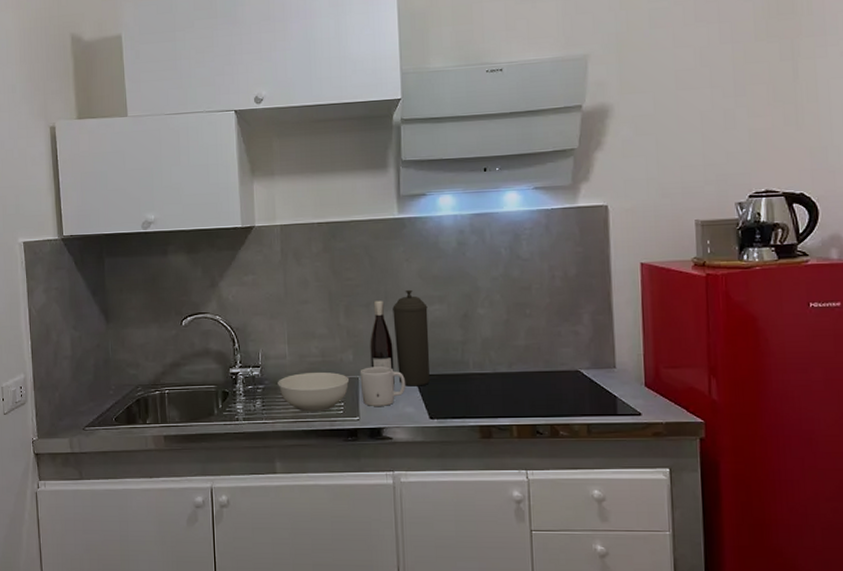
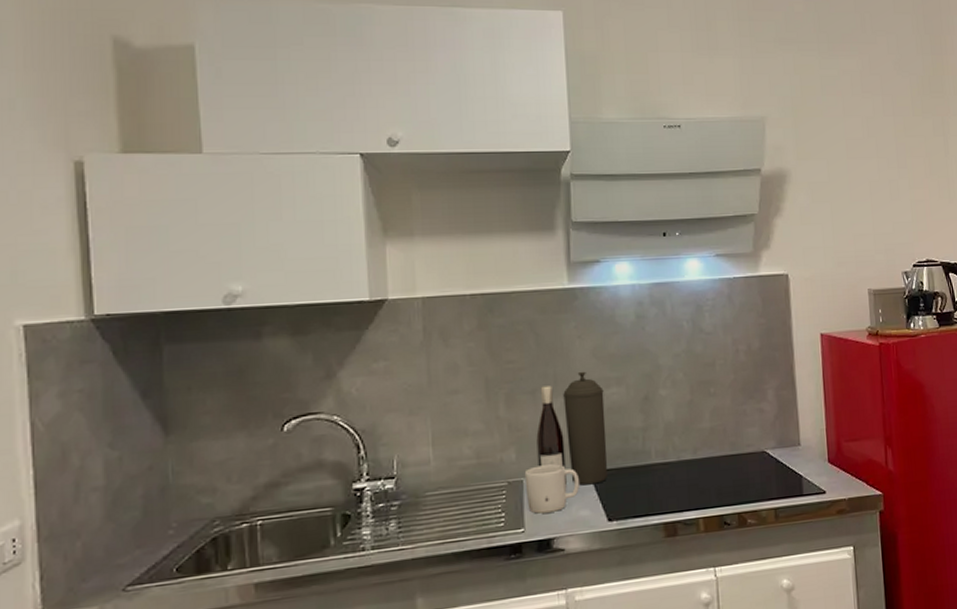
bowl: present [278,371,350,412] -> none [419,476,512,530]

